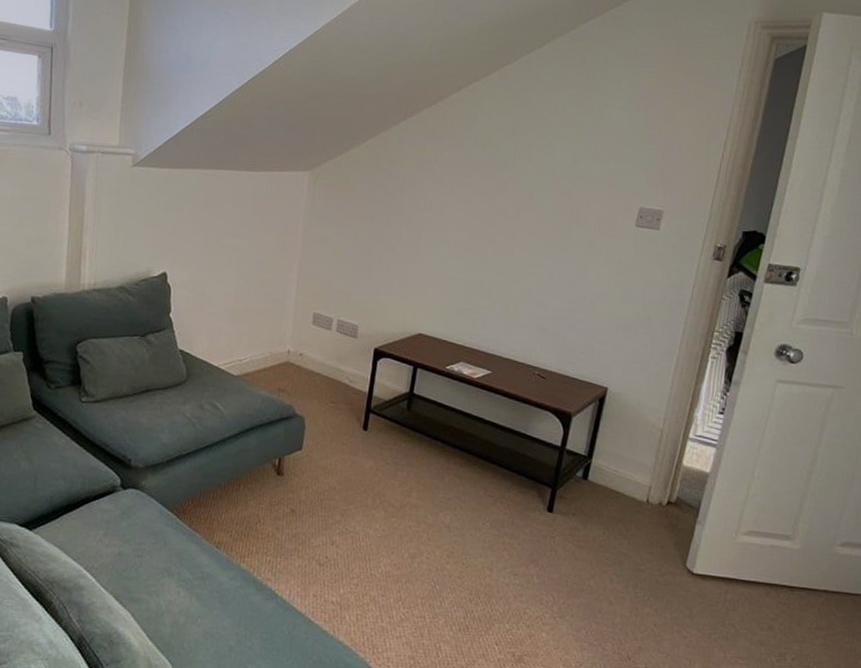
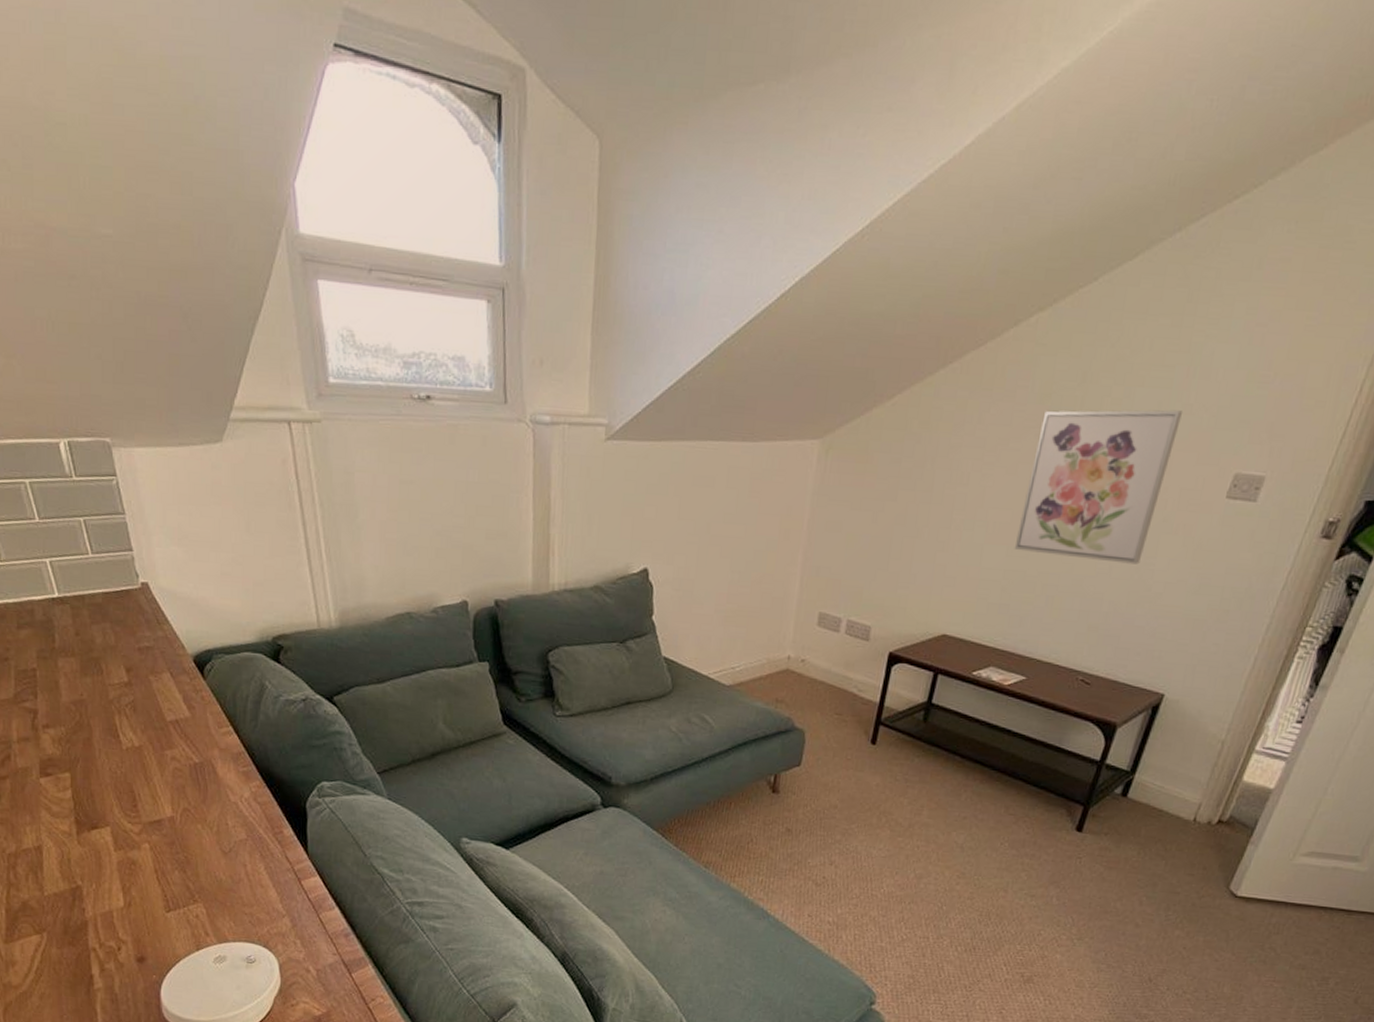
wall art: none [472,155,593,278] -> present [1014,410,1182,565]

